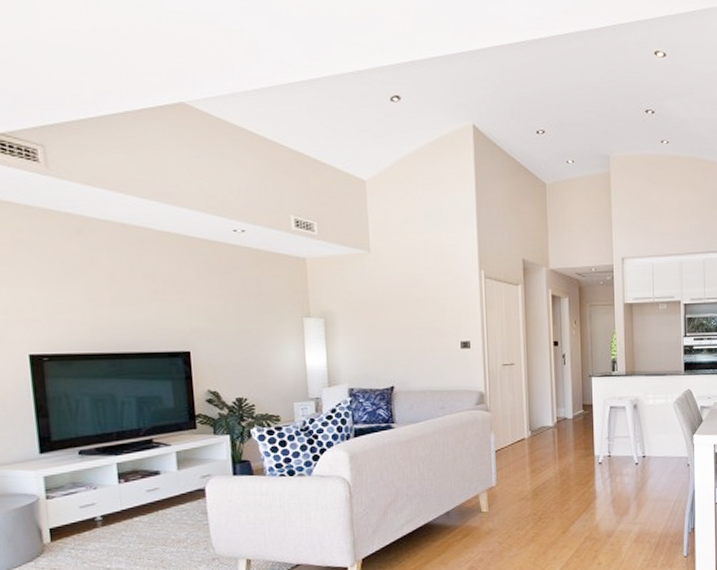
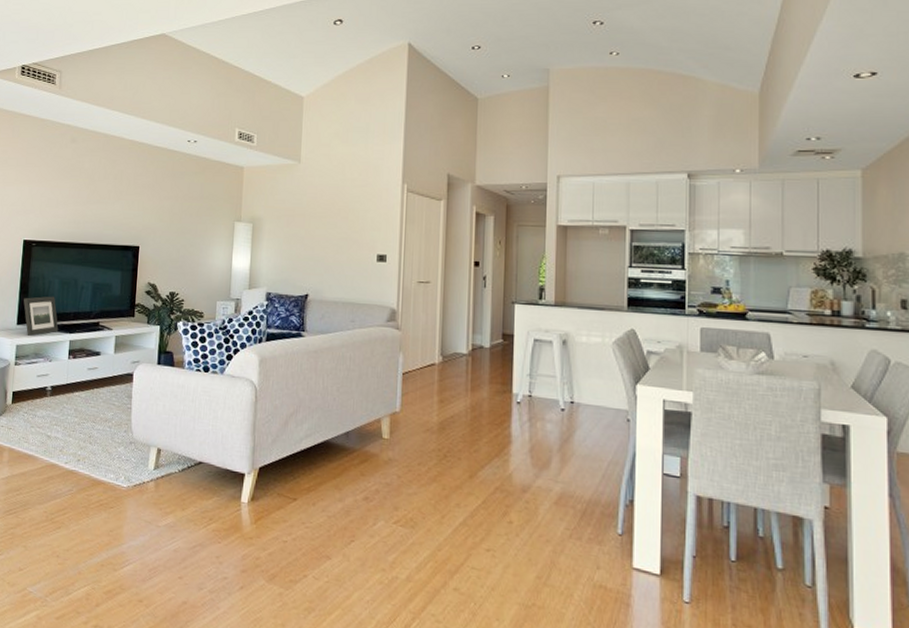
picture frame: none [44,416,100,464] -> present [23,296,59,336]

